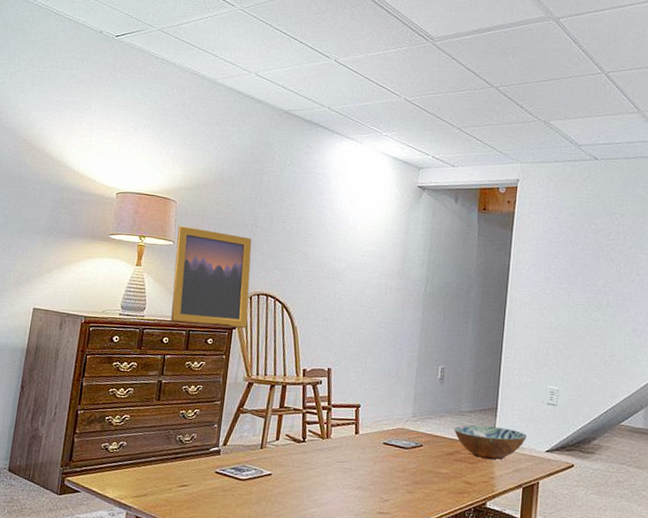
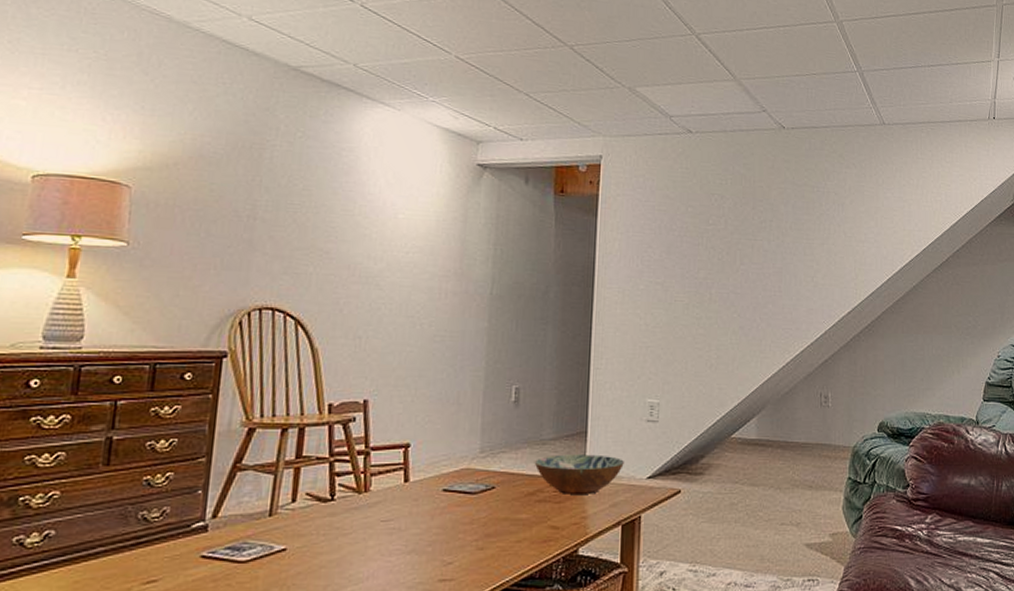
picture frame: present [171,225,252,329] -> none [125,219,249,356]

